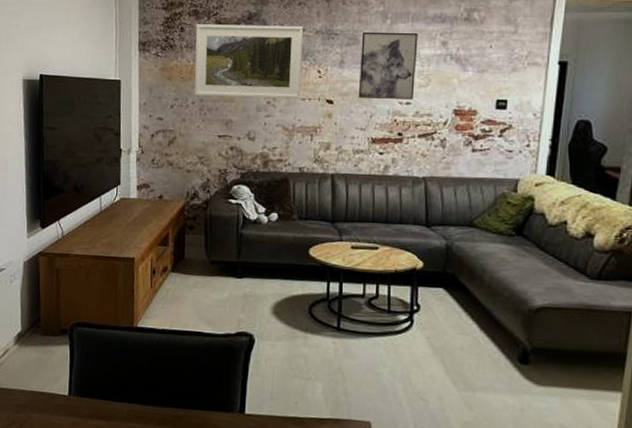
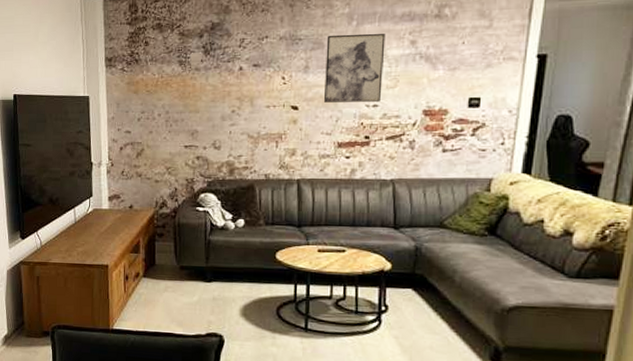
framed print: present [194,24,303,98] -> none [159,33,267,107]

